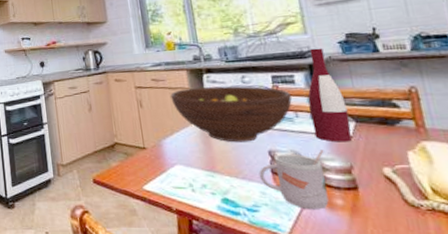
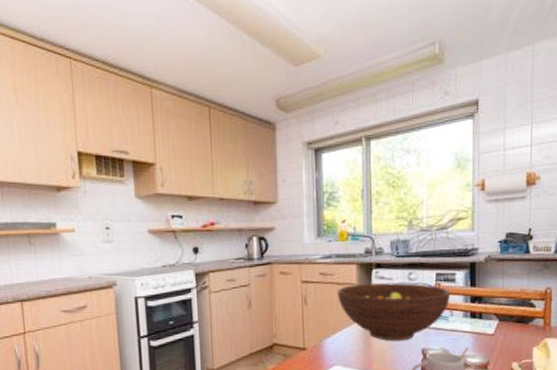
wine bottle: present [308,48,352,142] -> none [463,246,495,340]

